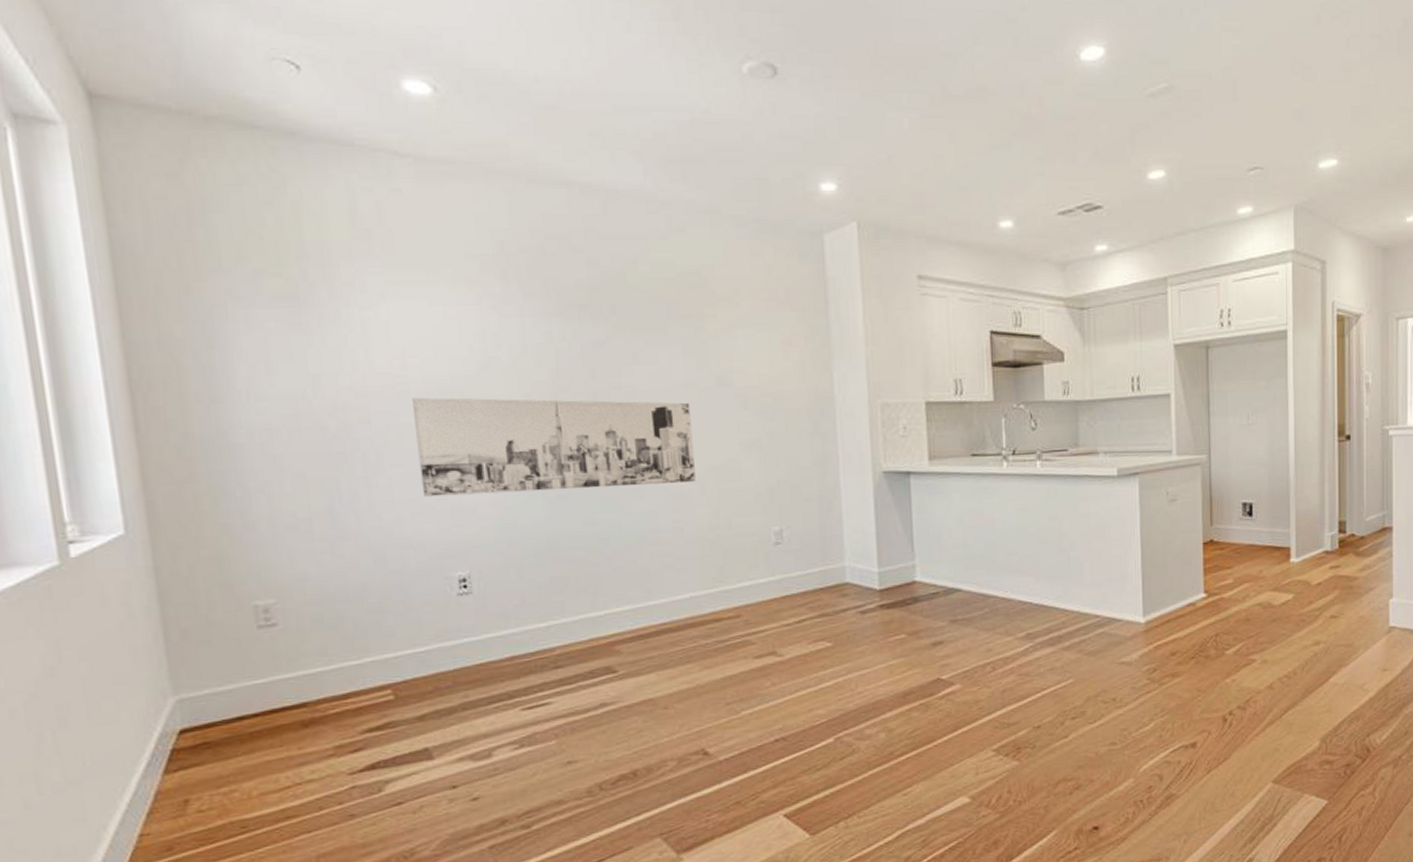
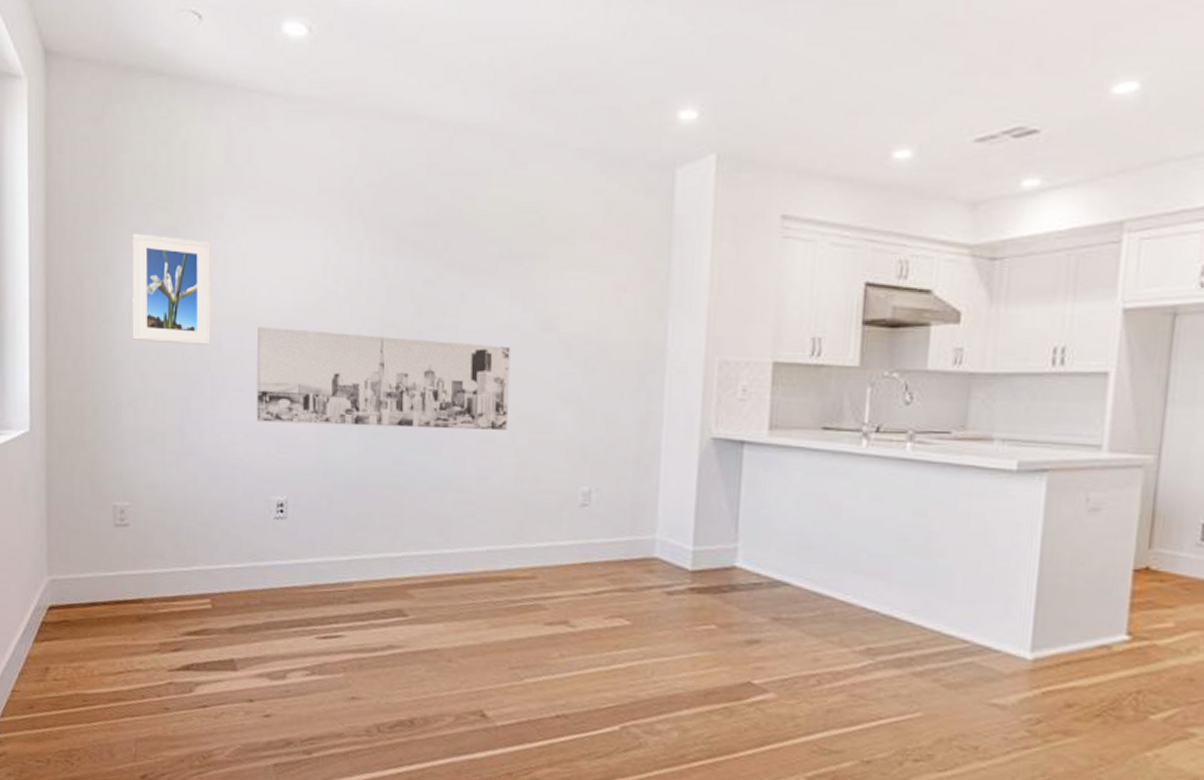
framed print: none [238,302,357,422] -> present [131,233,211,345]

